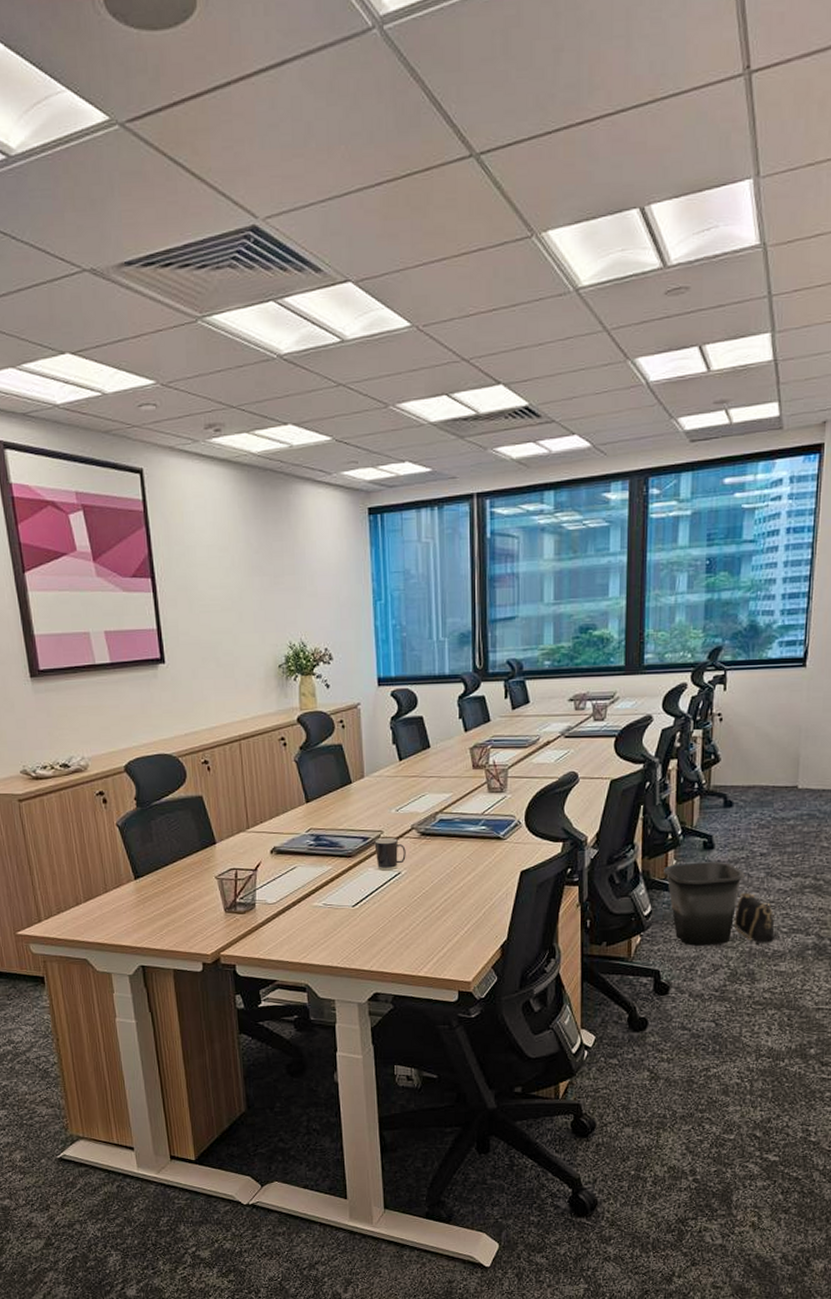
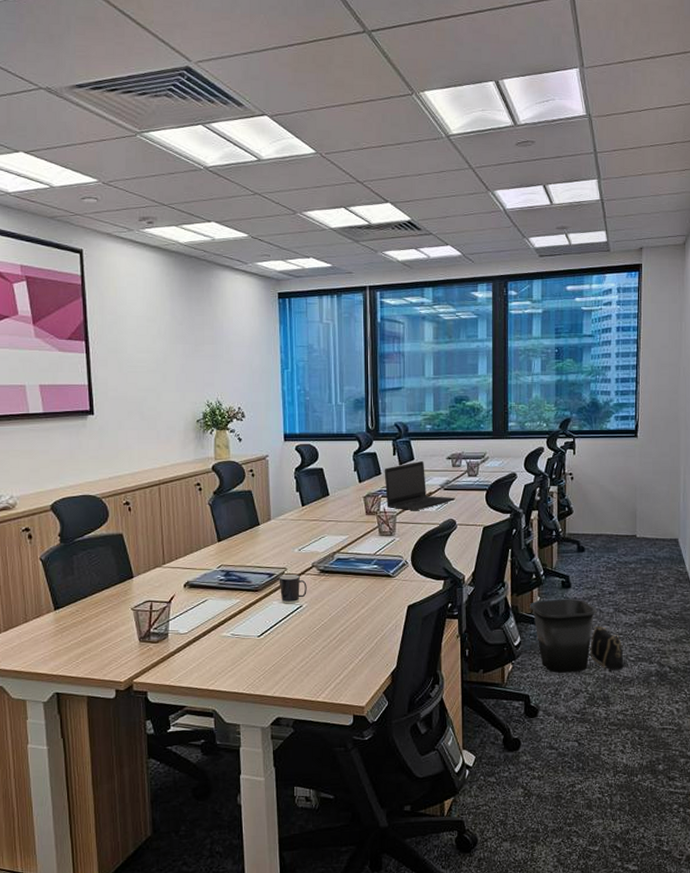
laptop: none [494,703,579,763] -> present [384,460,456,510]

